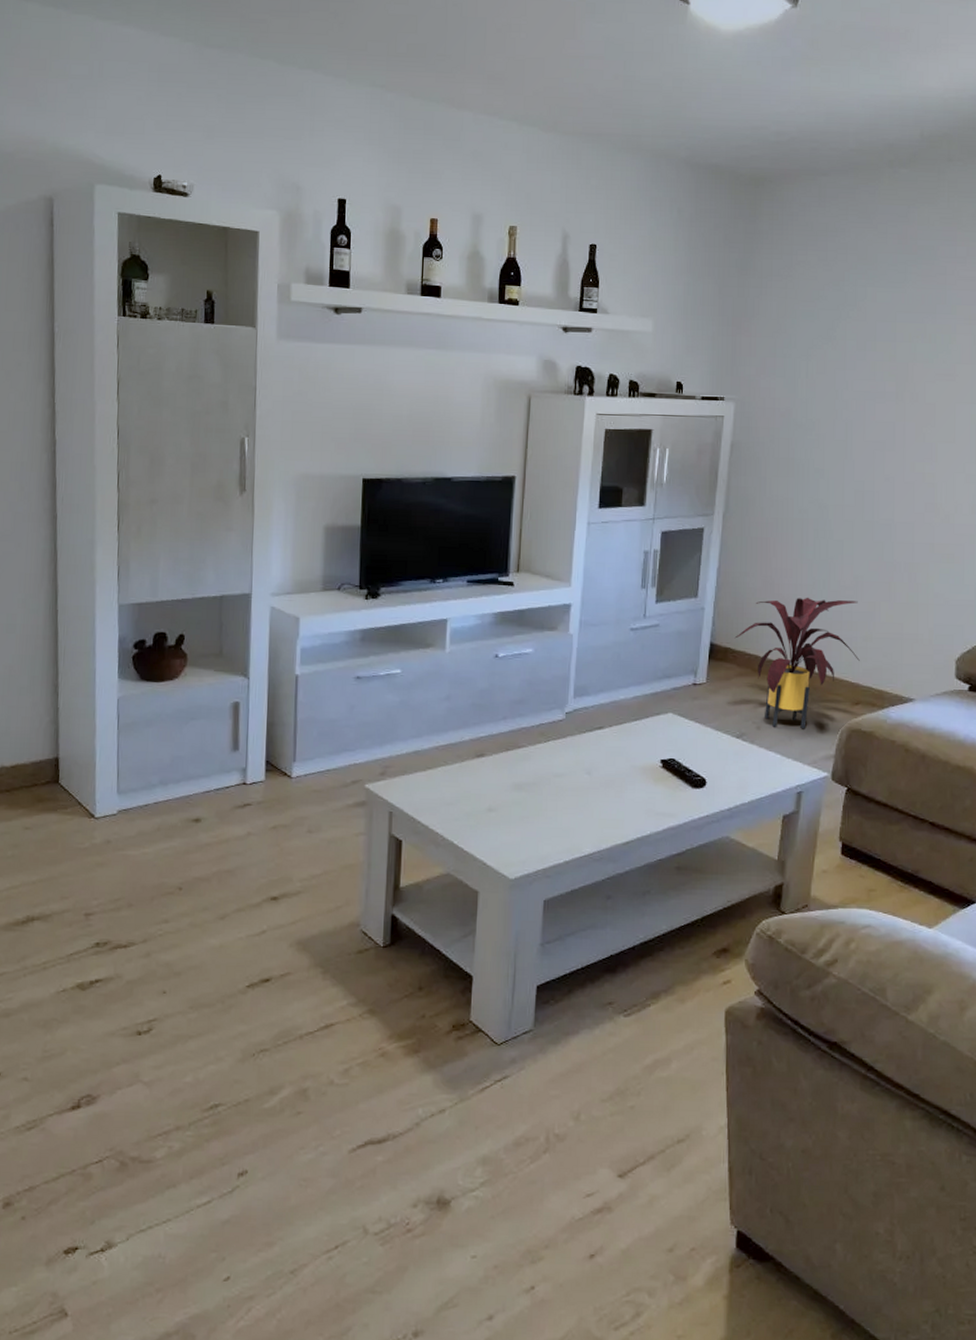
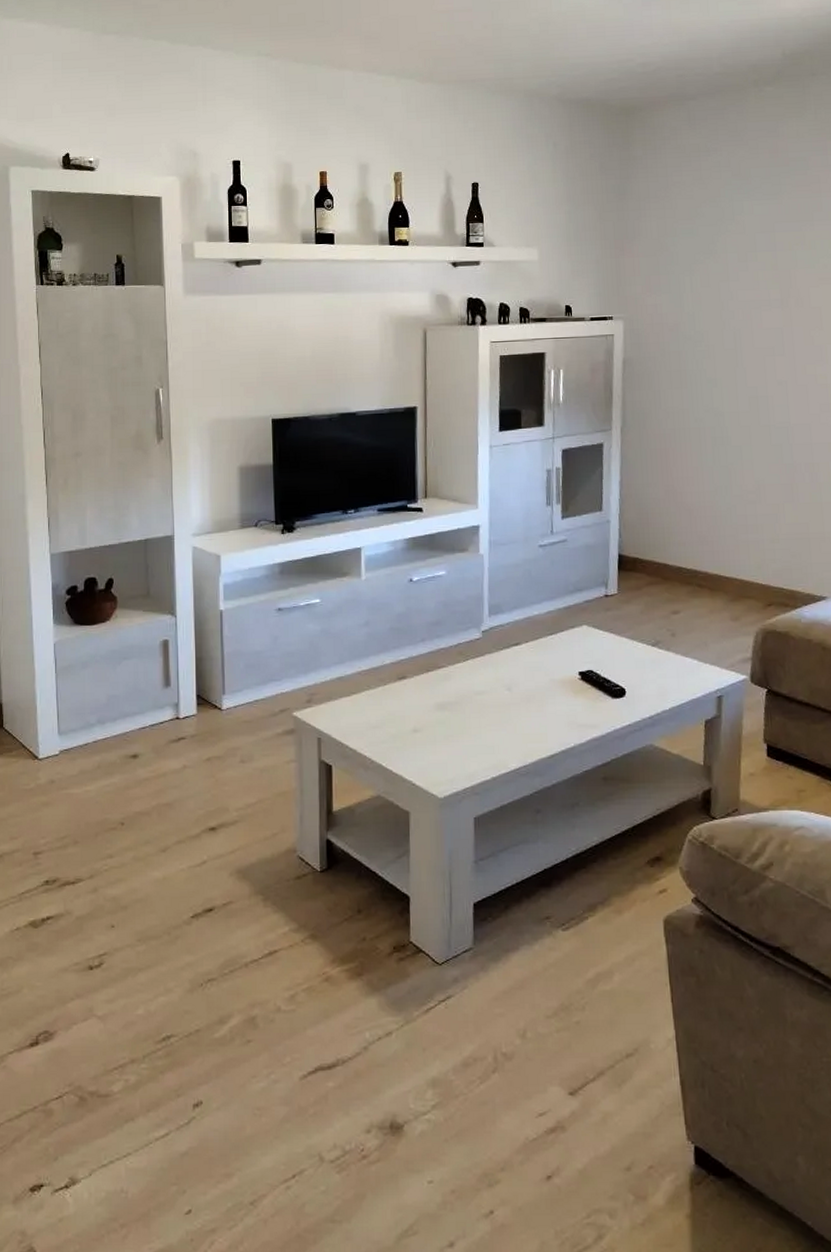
house plant: present [734,597,860,729] -> none [642,503,768,634]

